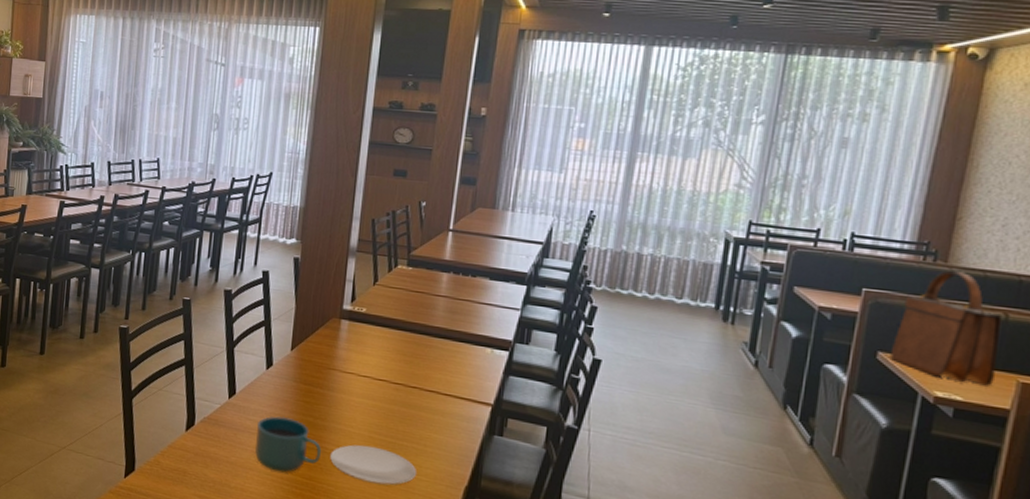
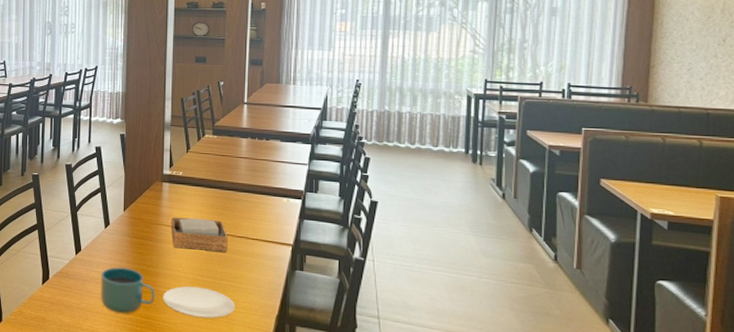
napkin holder: none [346,361,416,408] -> present [171,217,229,252]
handbag: present [889,271,1003,386] -> none [610,109,698,202]

